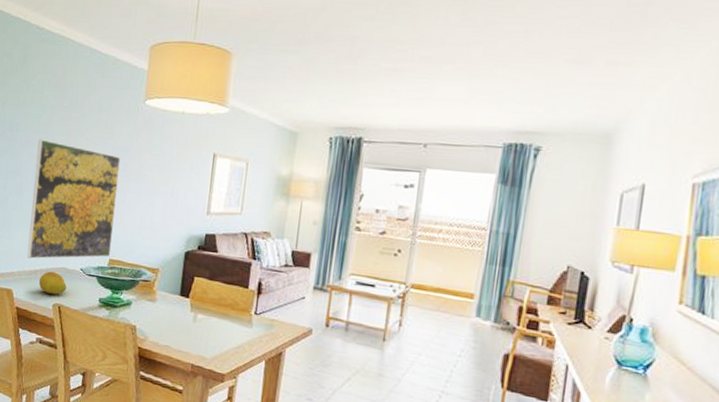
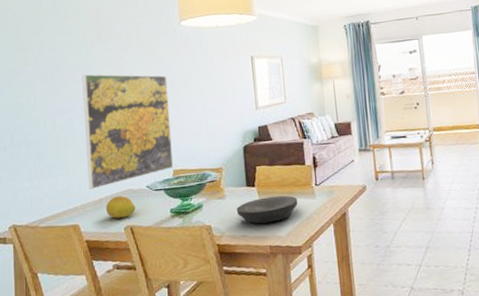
plate: none [164,311,232,341] -> present [236,195,298,224]

